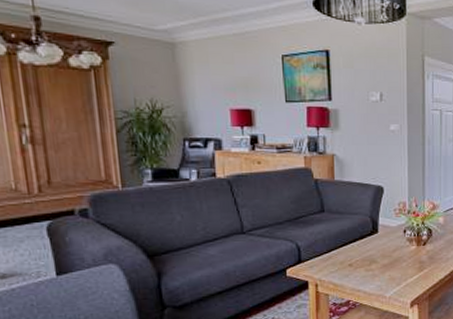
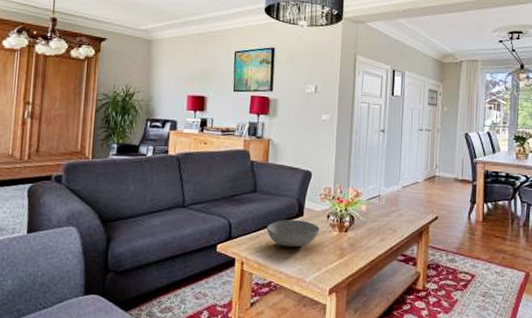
bowl: none [340,237,397,266] -> present [267,219,320,248]

